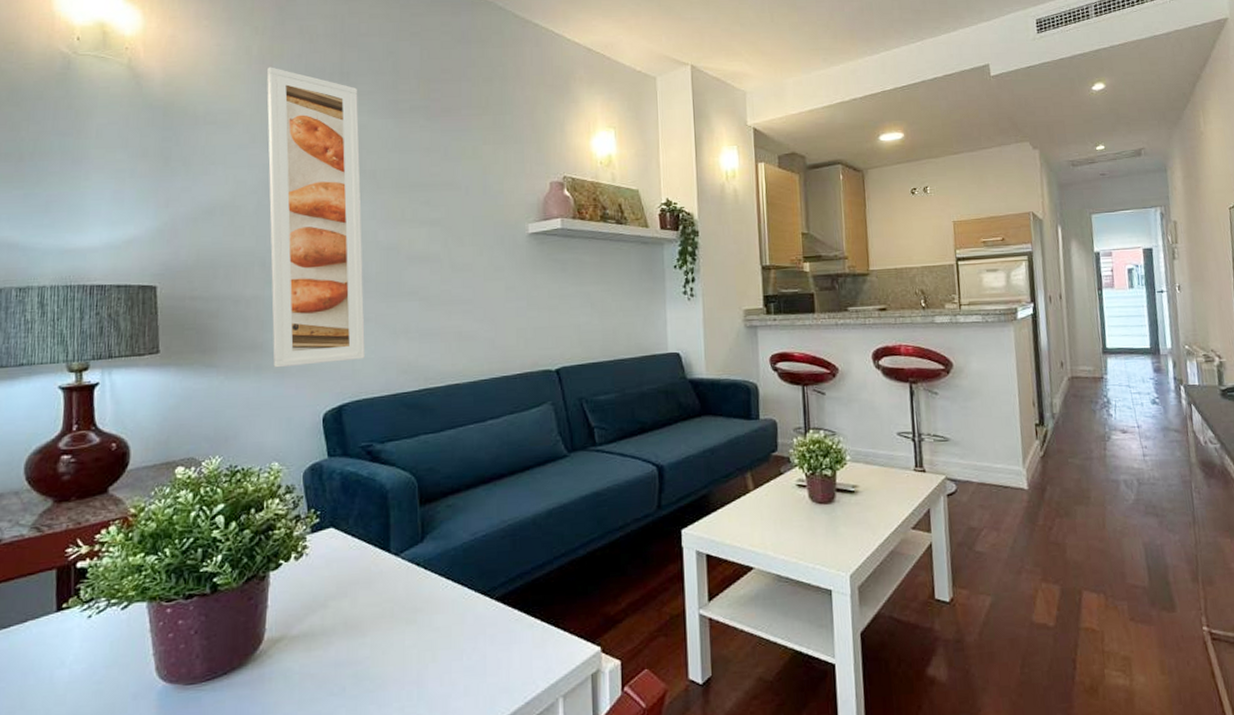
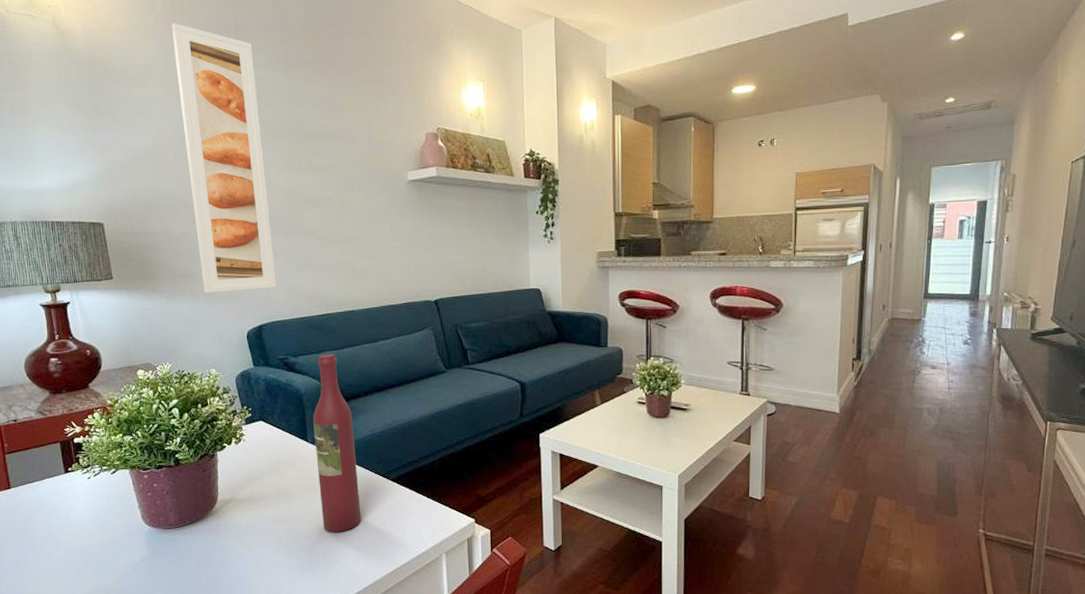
wine bottle: none [399,438,455,677] -> present [313,354,362,533]

